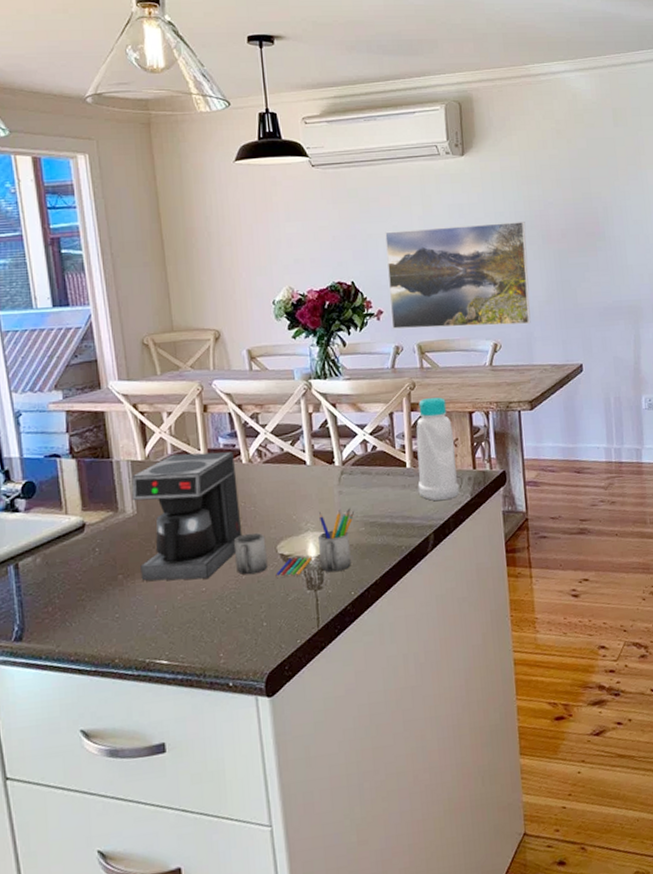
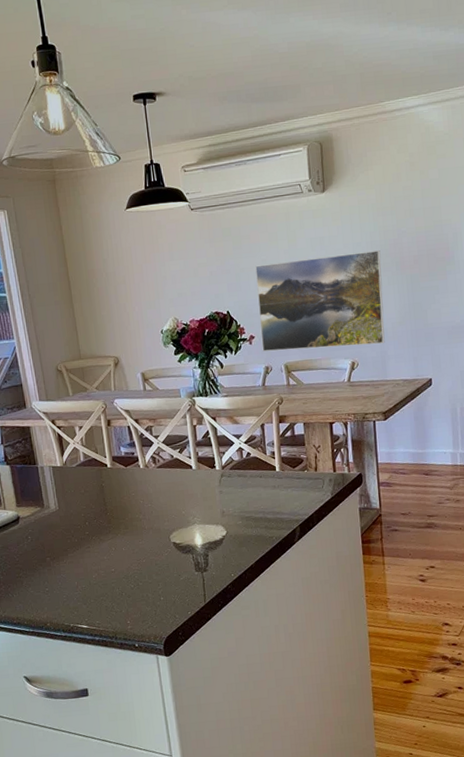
coffee maker: present [131,451,355,581] -> none [53,458,233,563]
bottle: present [416,397,459,501] -> none [284,410,322,499]

